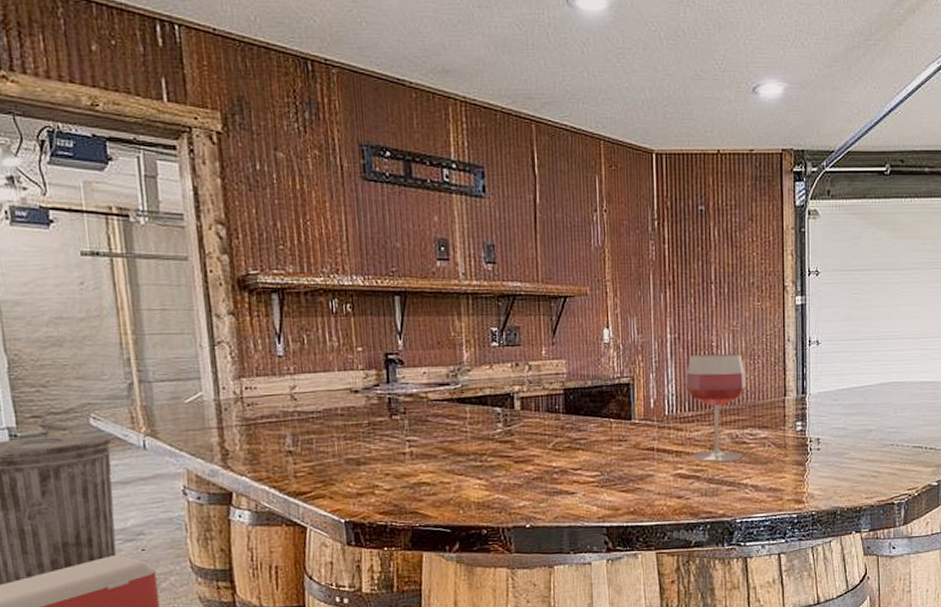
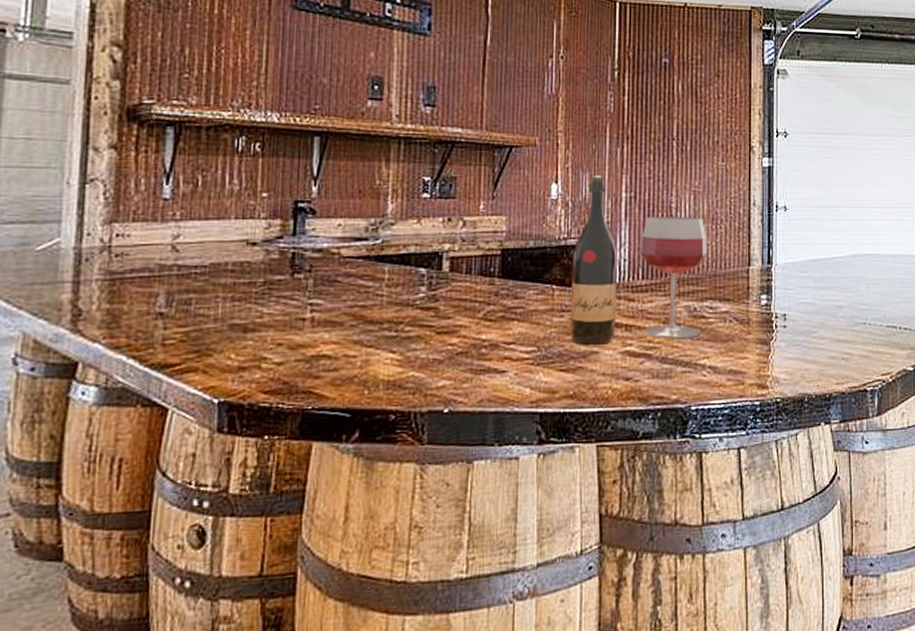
wine bottle: none [626,320,668,470] -> present [569,176,617,346]

